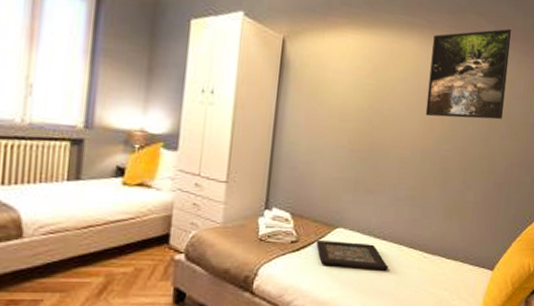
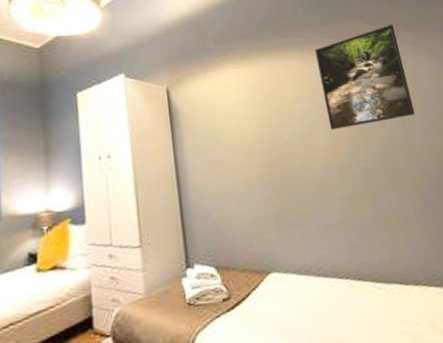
decorative tray: present [316,240,389,271] -> none [251,284,341,321]

